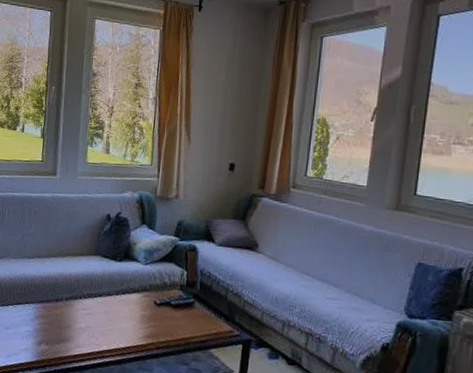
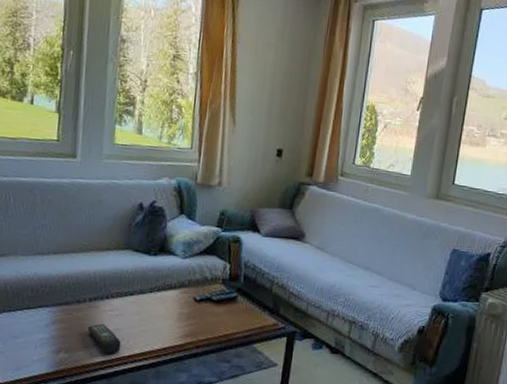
remote control: none [64,321,92,349] -> present [87,324,121,354]

